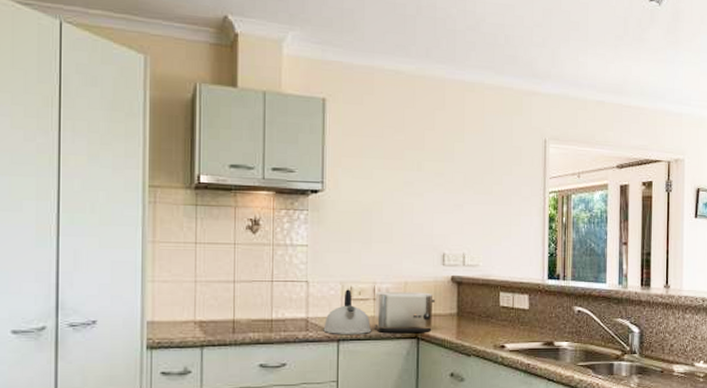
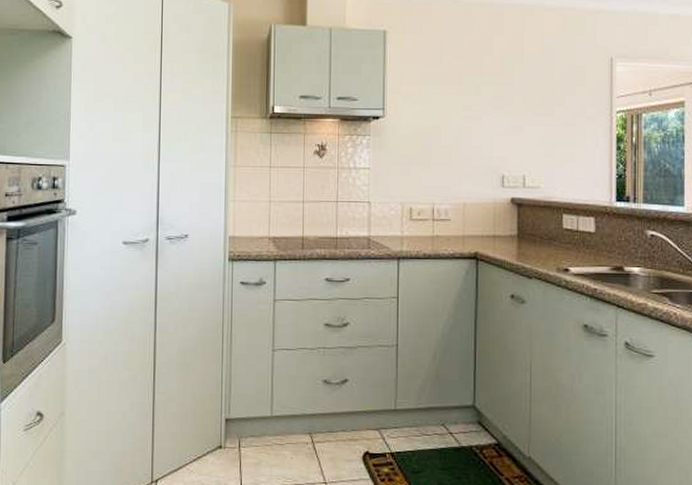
kettle: present [323,289,372,335] -> none [384,210,431,254]
toaster: present [375,292,435,334] -> none [434,213,494,254]

